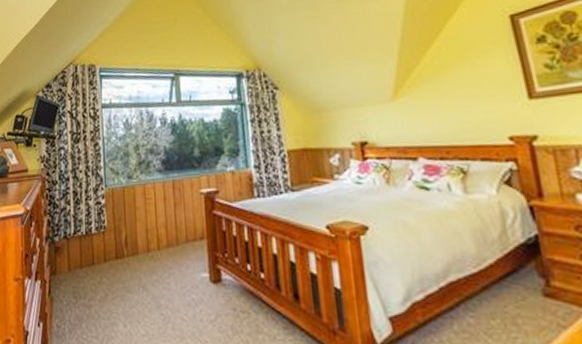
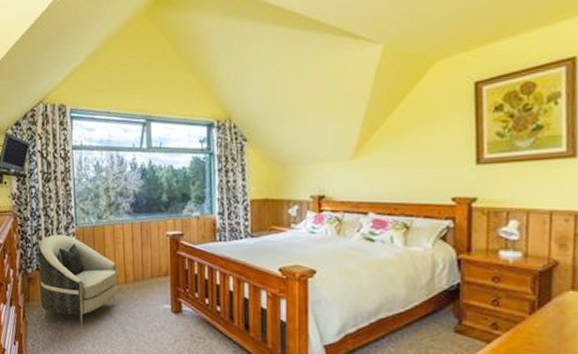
armchair: none [66,197,150,304] -> present [38,235,117,328]

